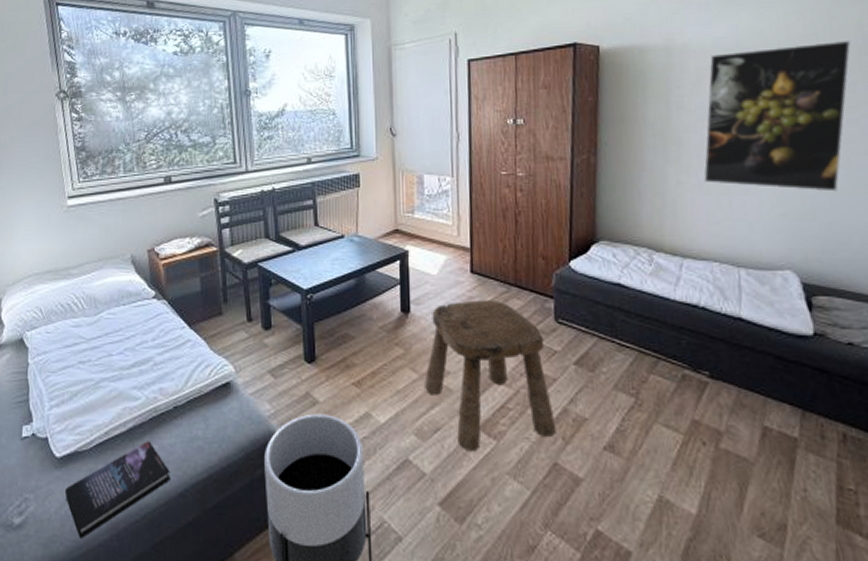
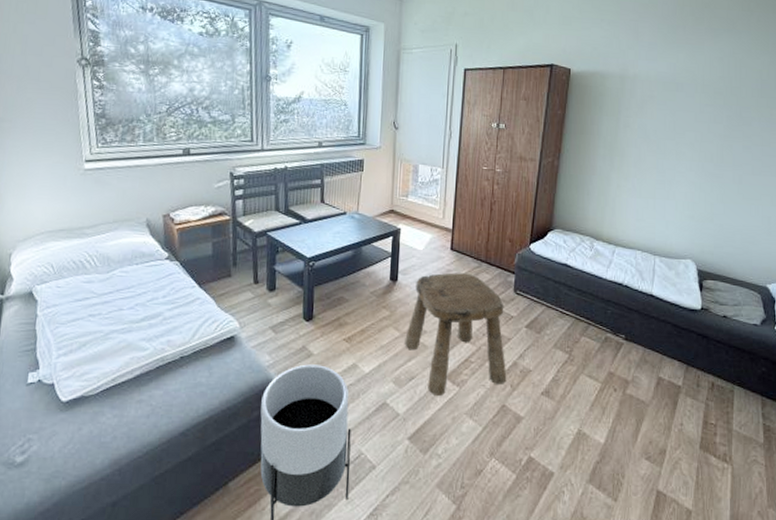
book: present [64,441,171,539] -> none [69,387,174,474]
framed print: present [703,40,852,192] -> none [638,84,754,201]

